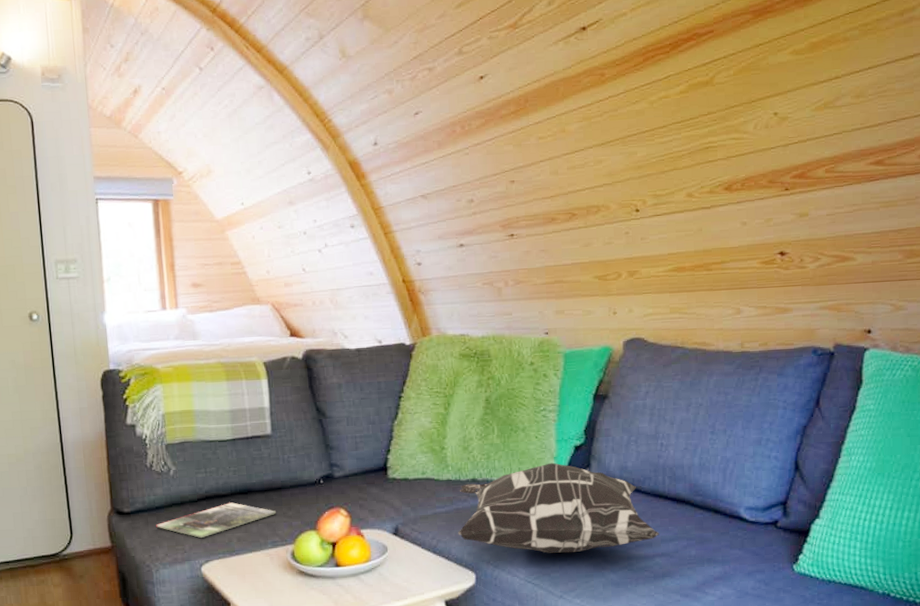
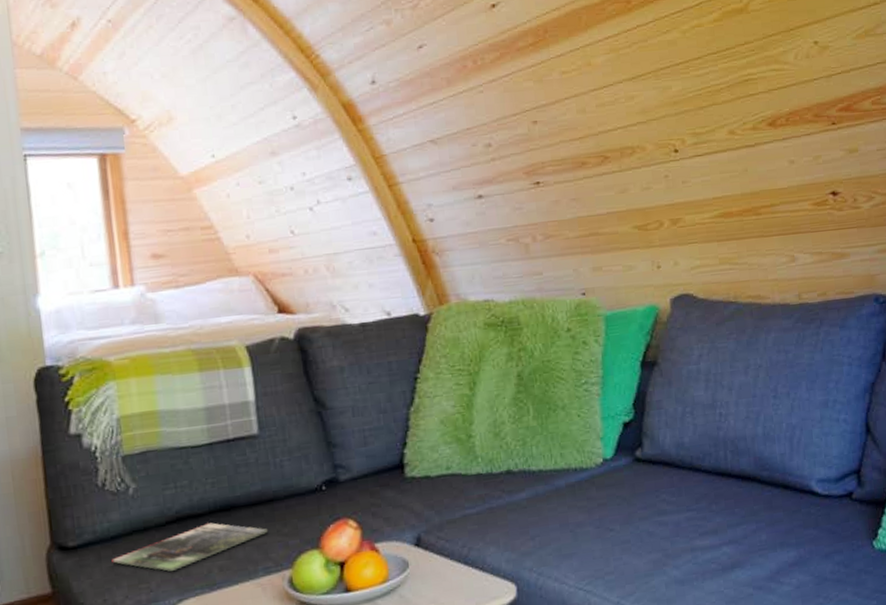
decorative pillow: present [458,462,659,553] -> none [493,444,725,553]

